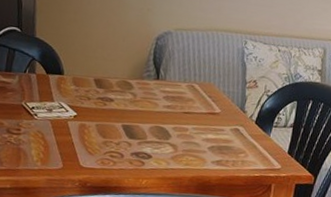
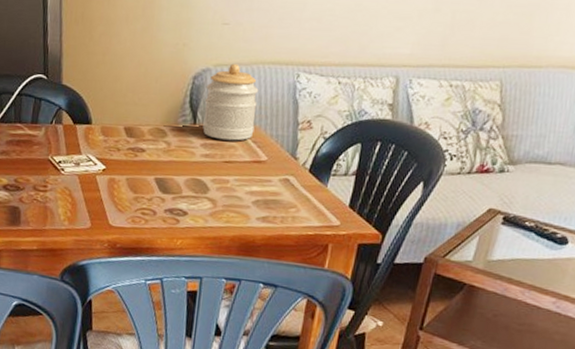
jar: none [165,29,213,95] -> present [203,63,259,141]

